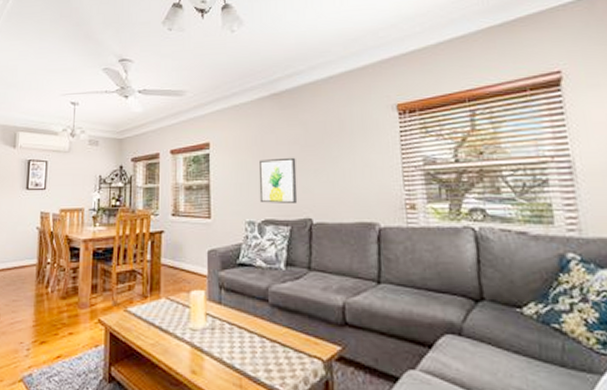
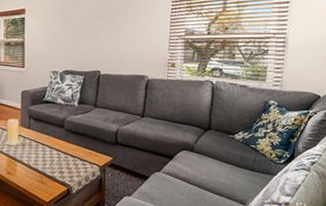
wall art: present [259,157,298,203] -> none [62,24,92,59]

